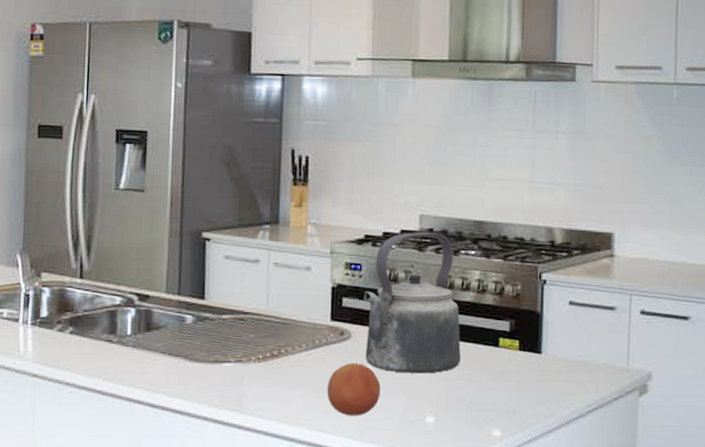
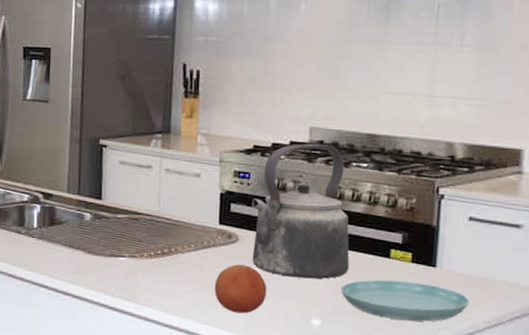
saucer: none [453,370,573,410] -> present [340,279,470,322]

